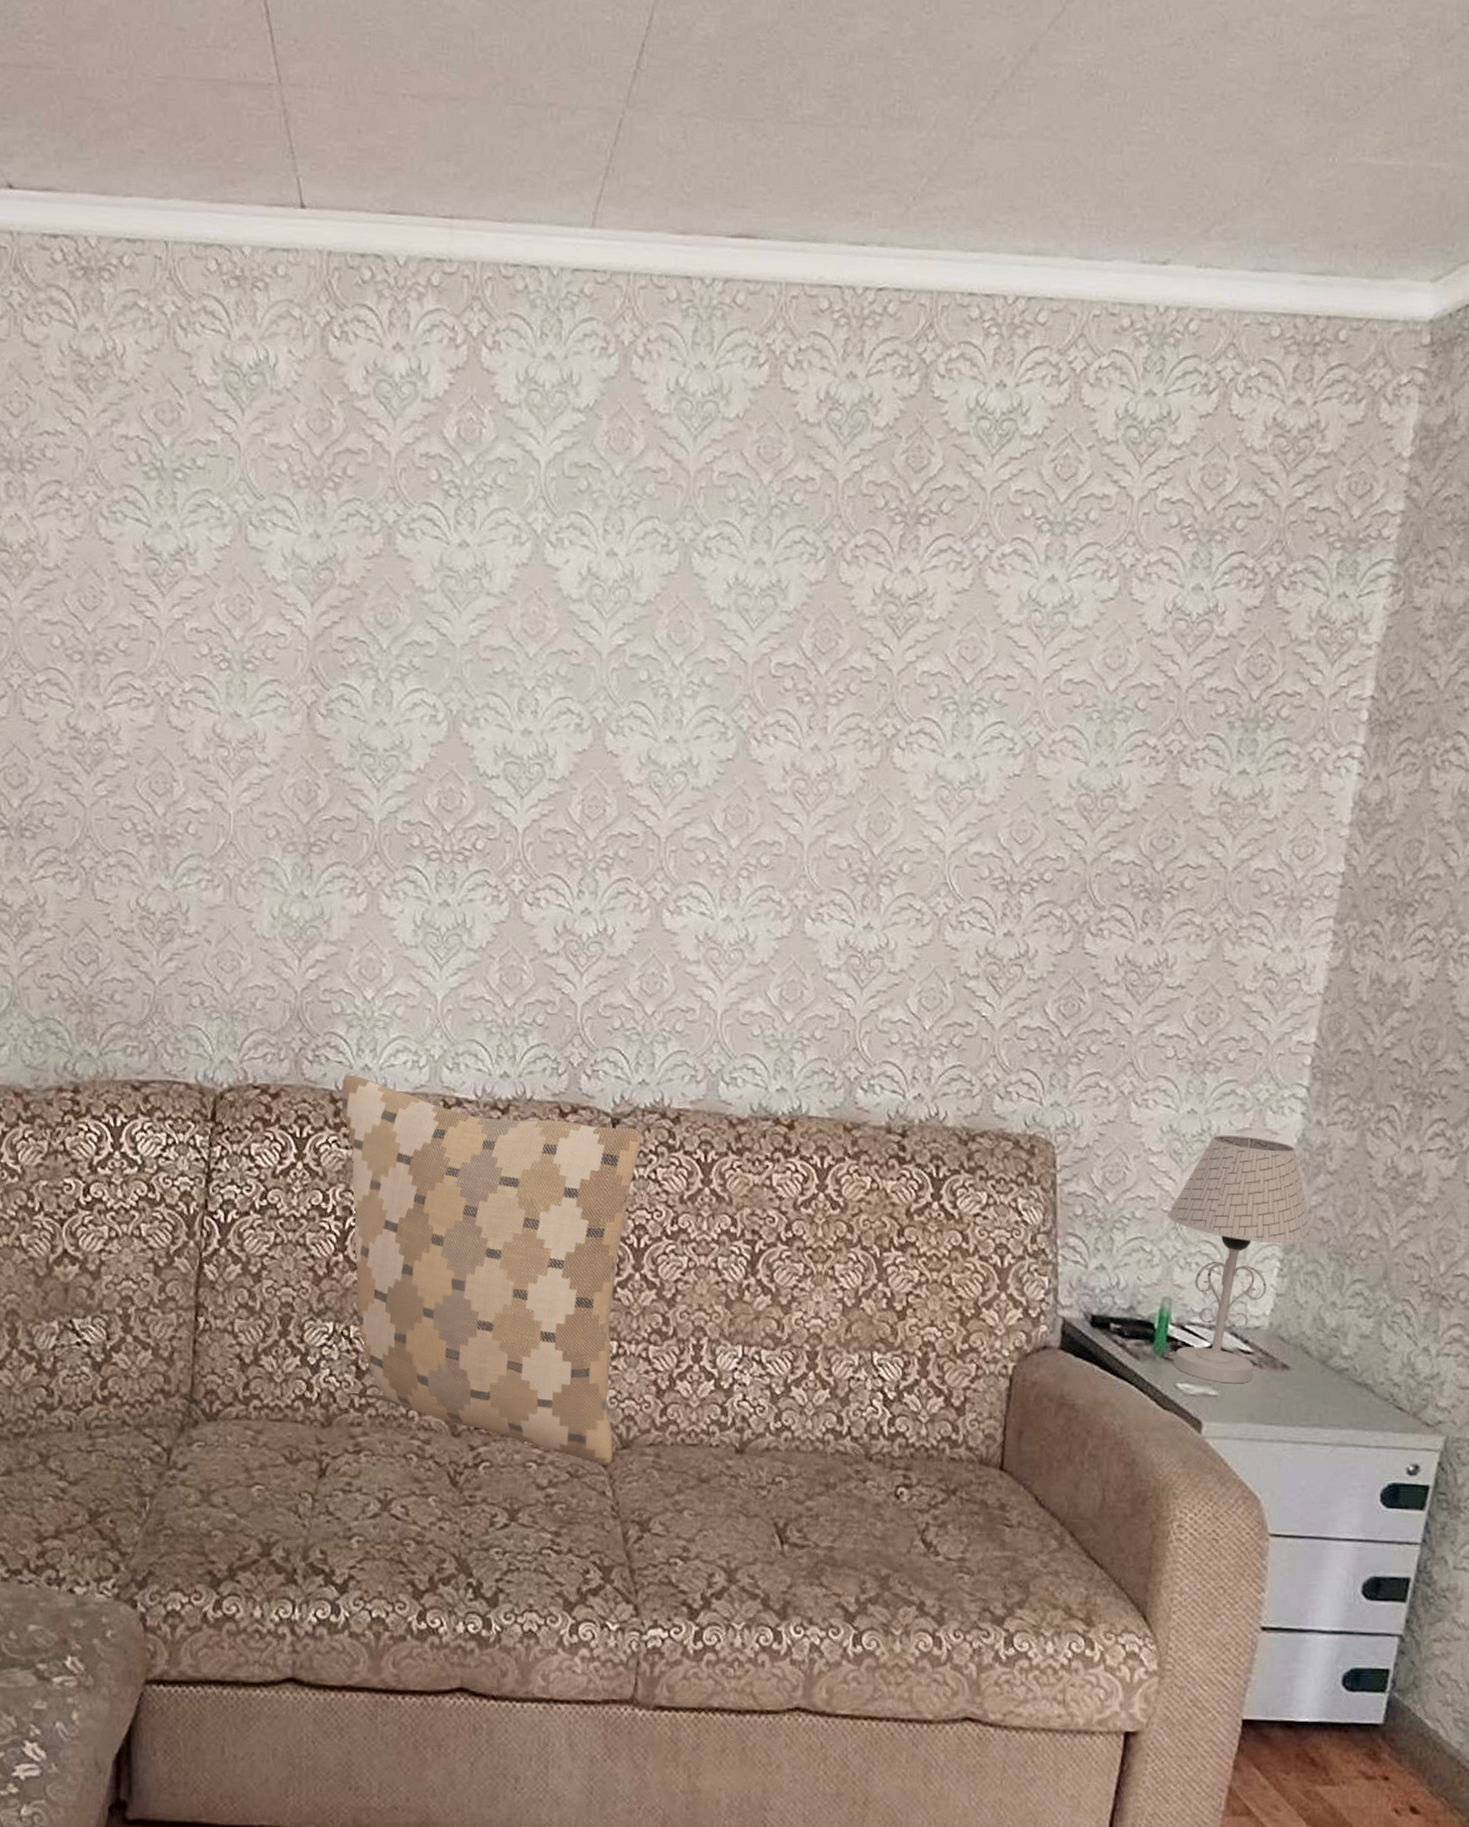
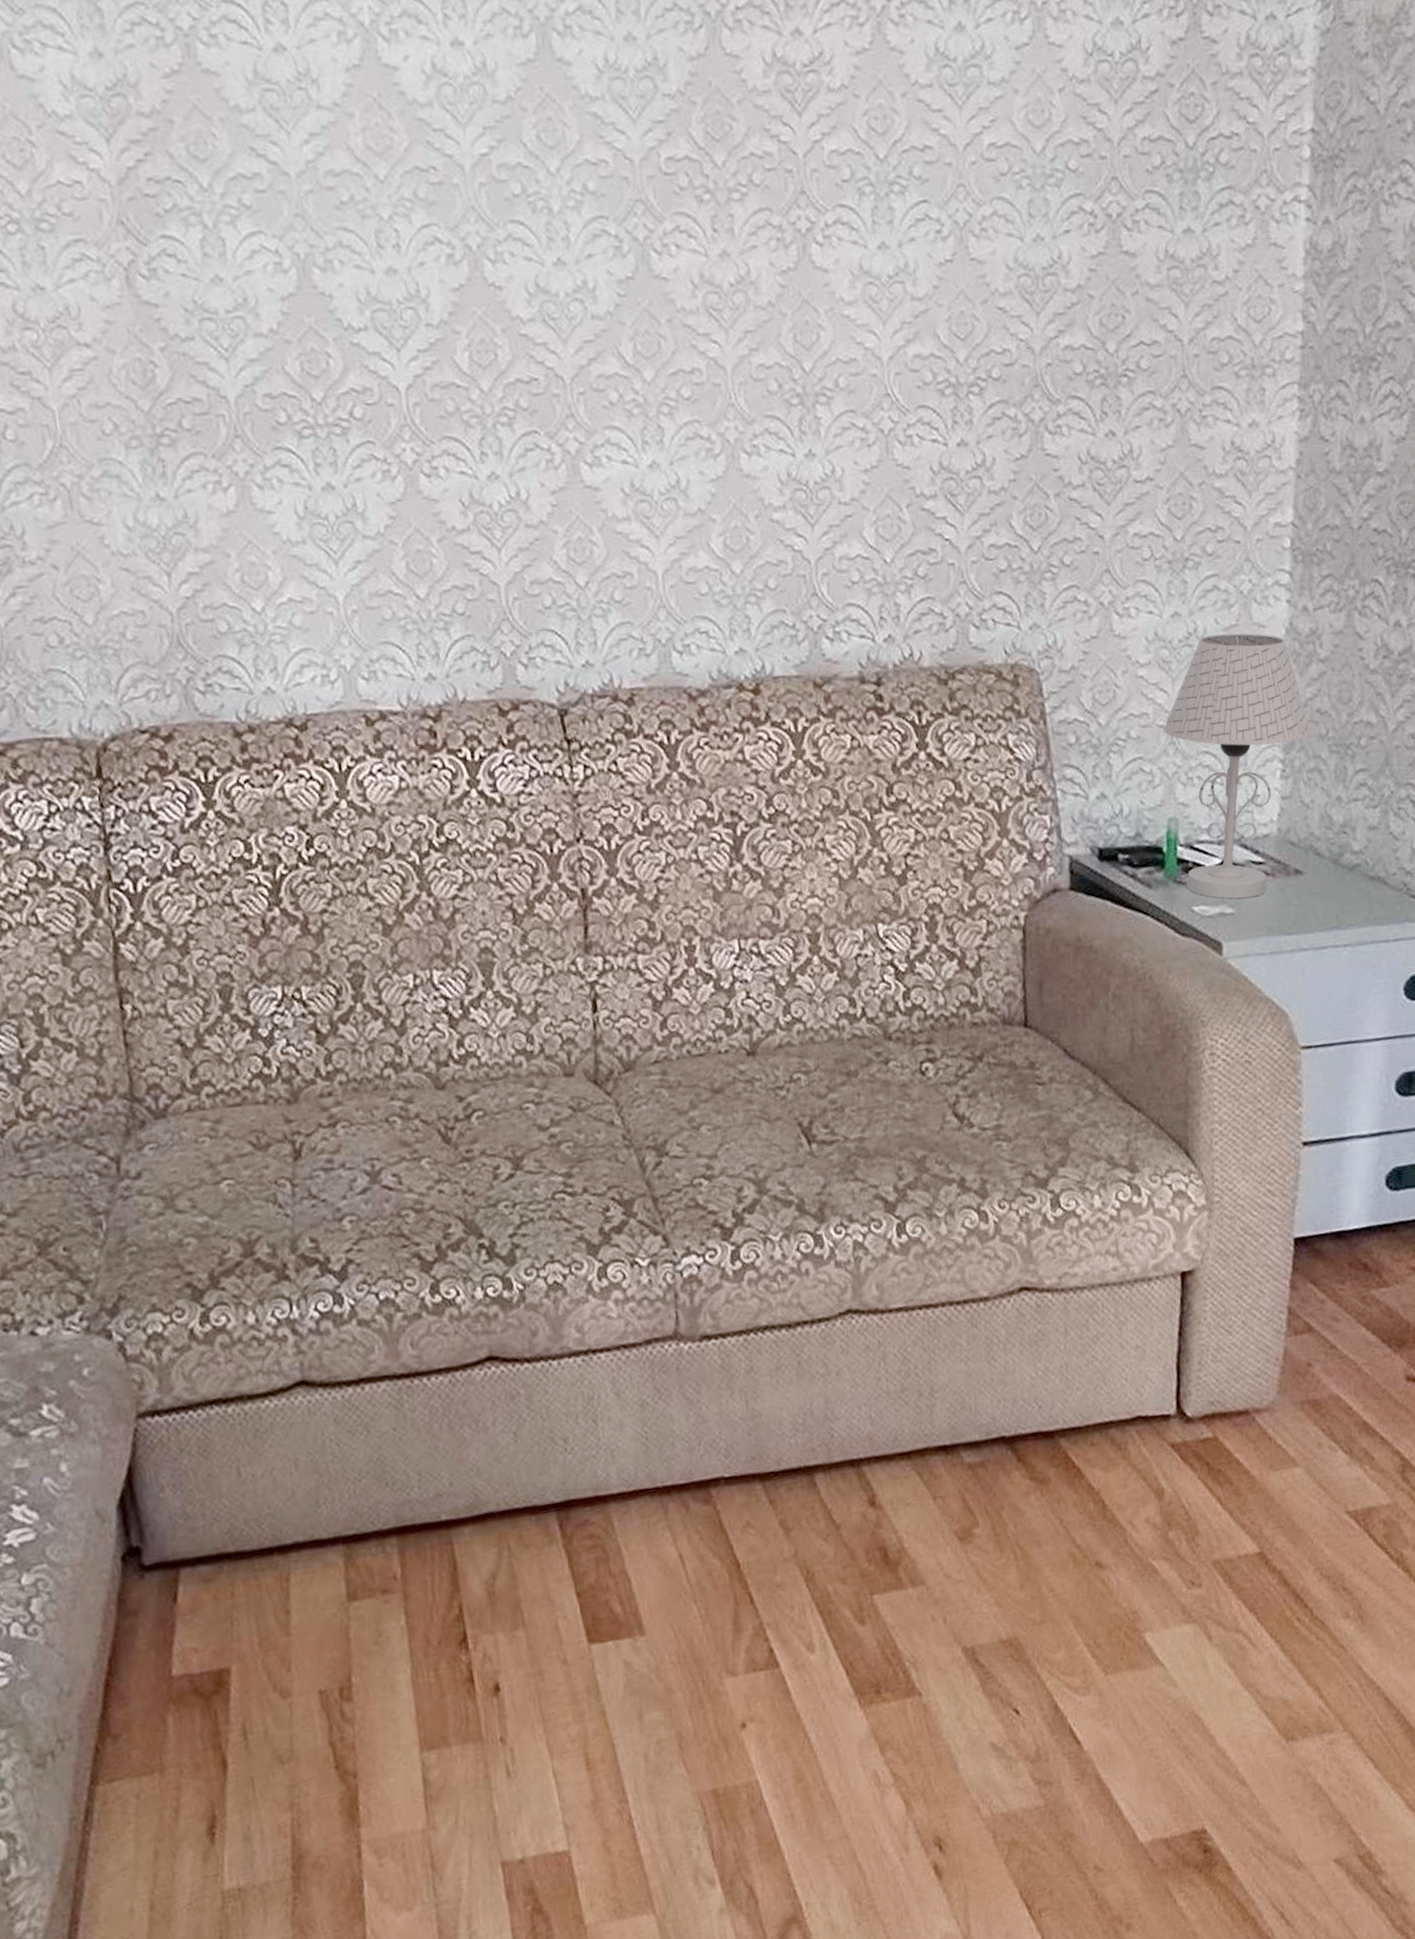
pillow: present [341,1074,641,1465] -> none [244,701,616,1094]

